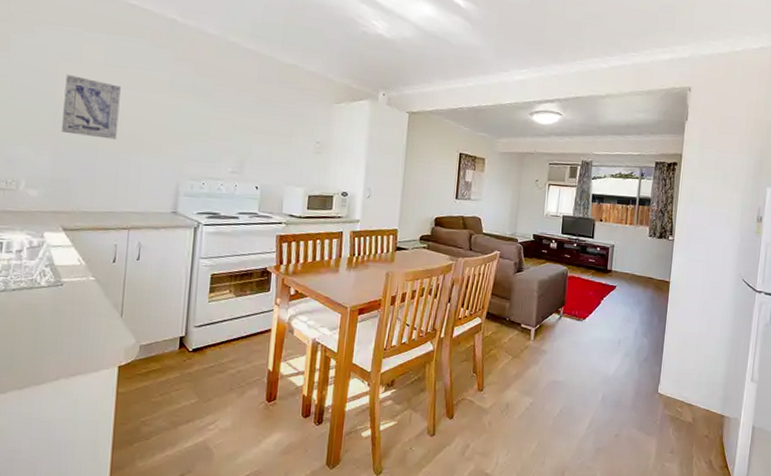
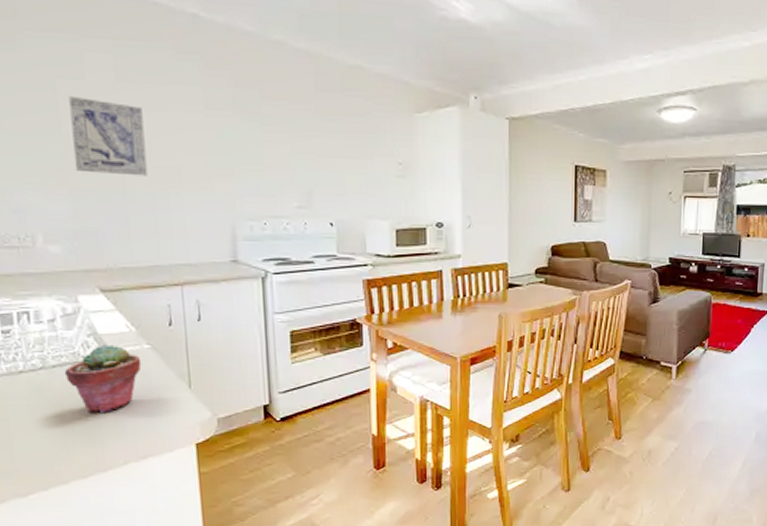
potted succulent: none [21,274,86,333] -> present [64,344,142,413]

